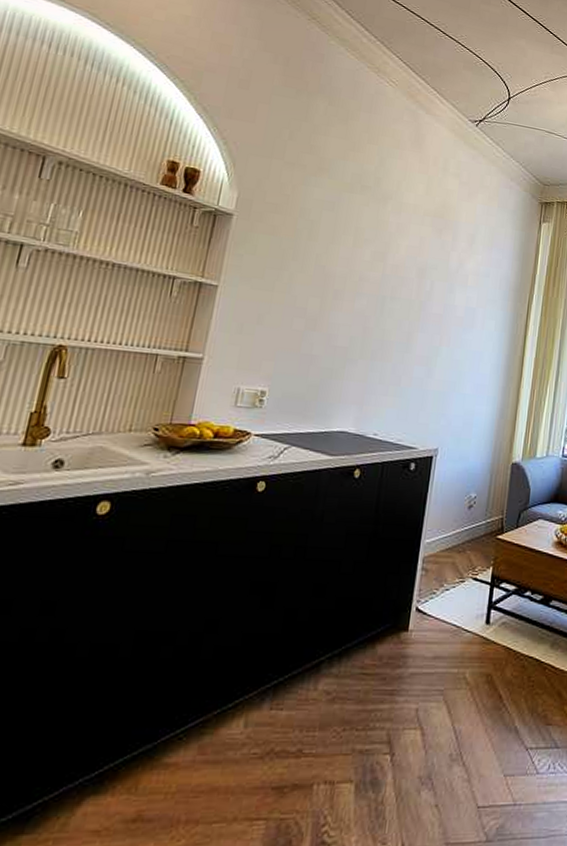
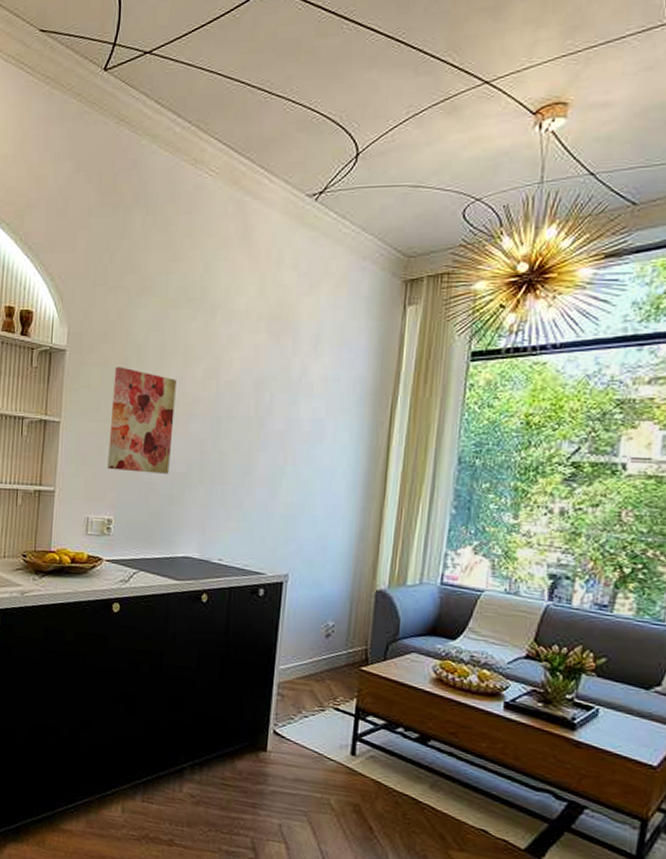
wall art: none [266,238,346,348] -> present [107,366,177,474]

